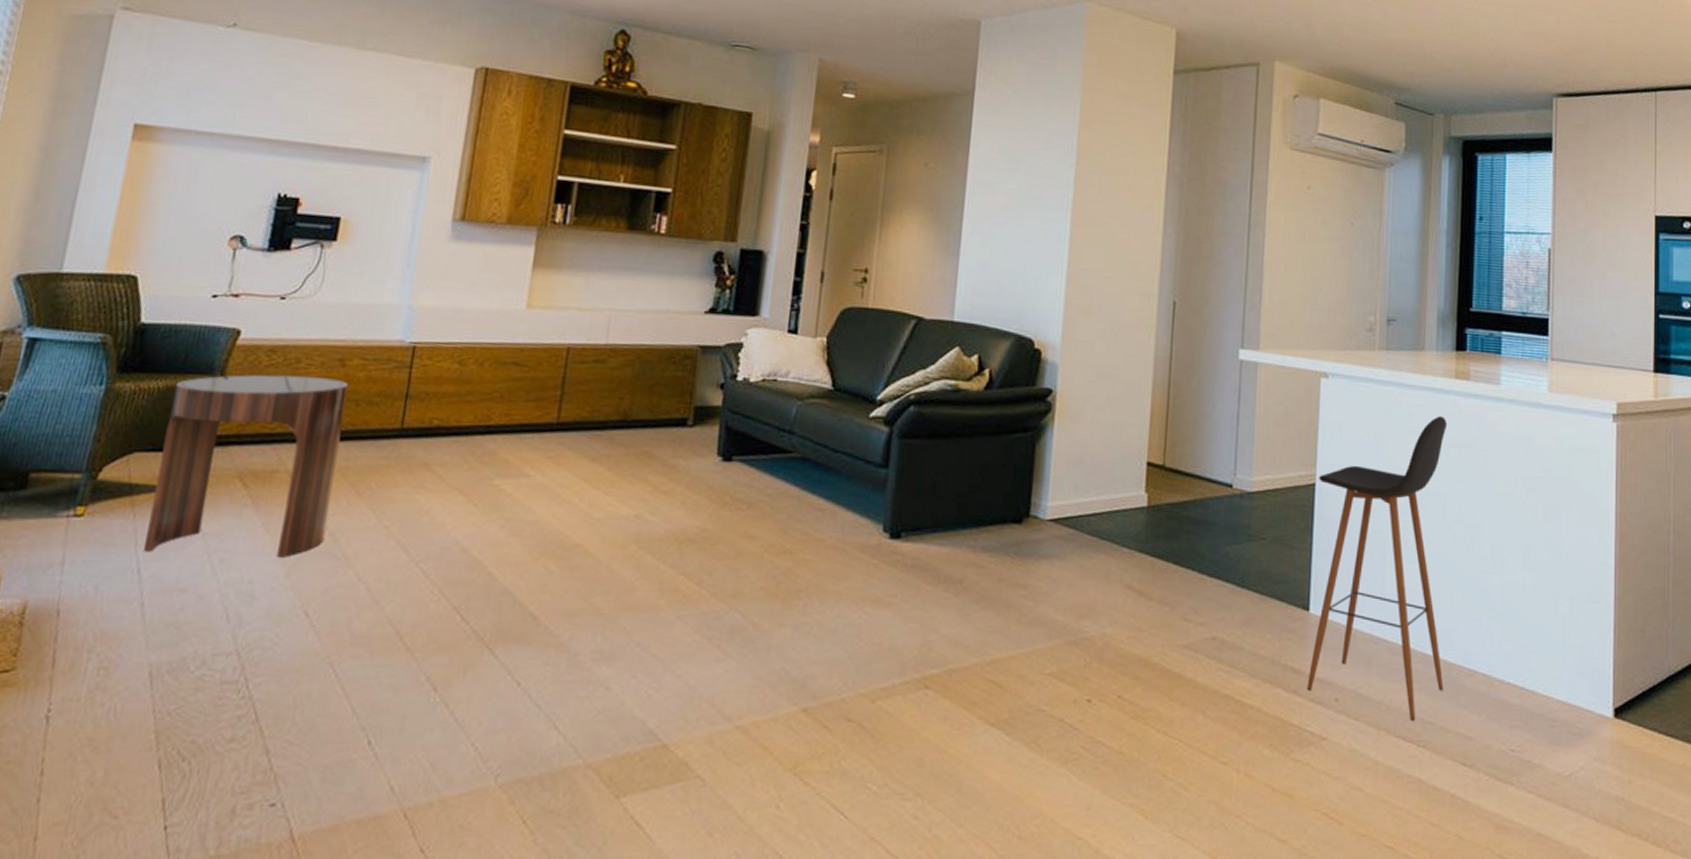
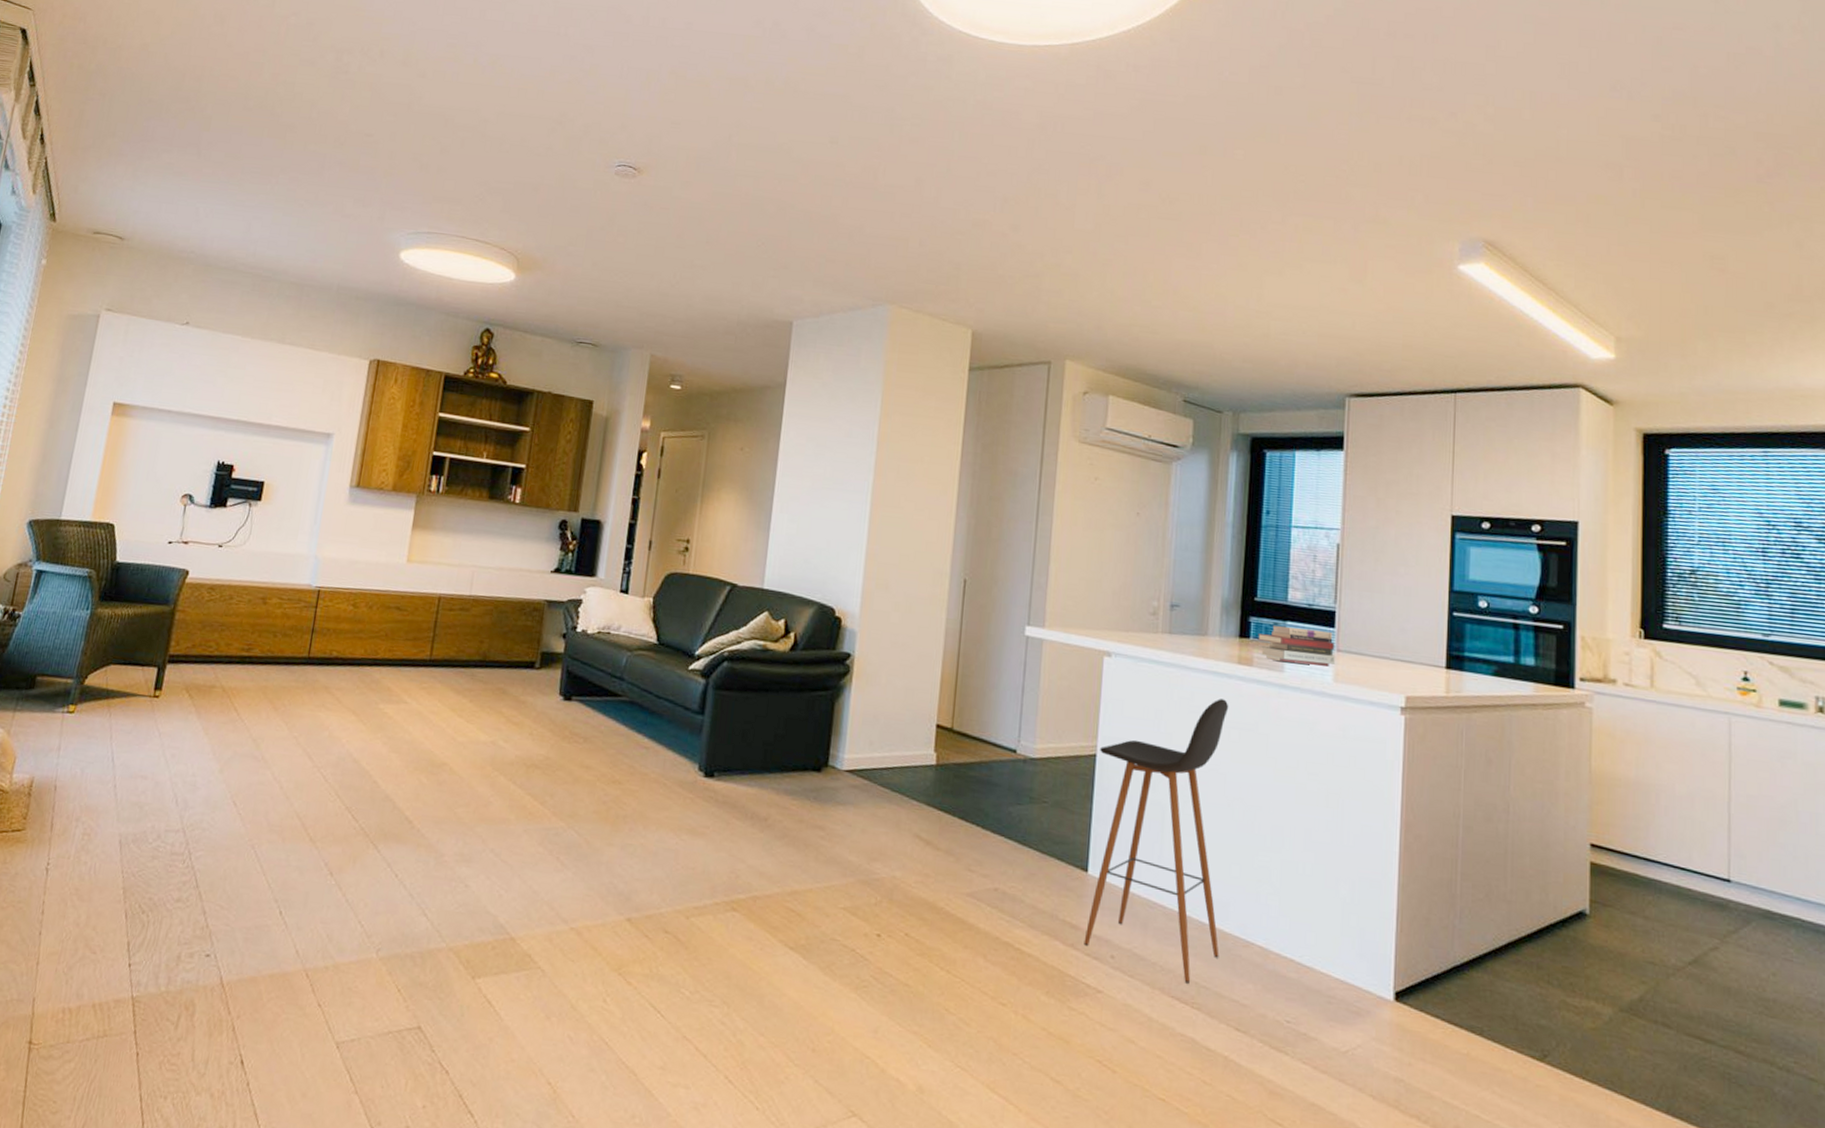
side table: present [144,374,349,557] -> none [117,606,269,757]
books: none [1474,336,1550,378] -> present [1258,625,1336,668]

